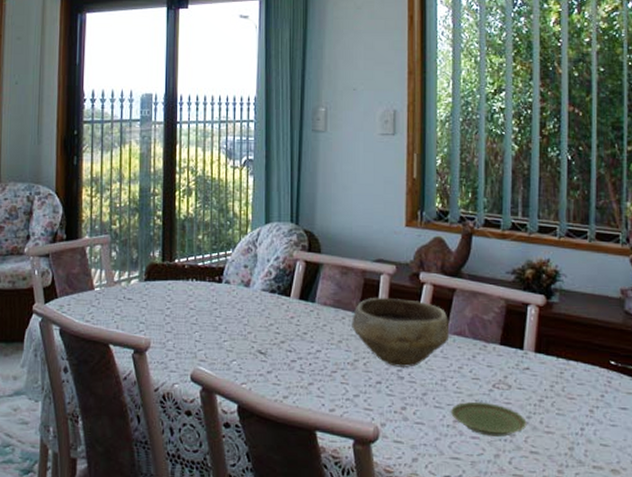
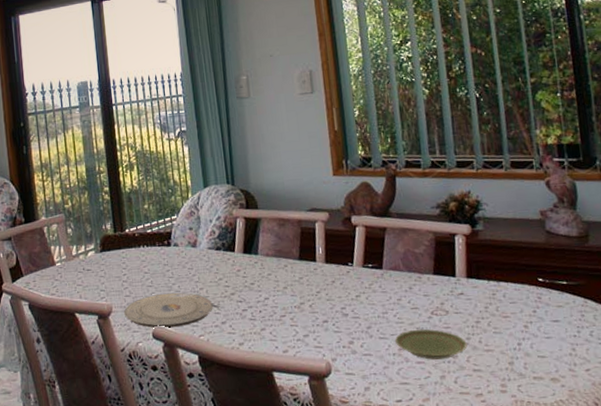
plate: none [163,333,260,372] -> present [124,292,213,329]
bowl: present [352,297,450,369] -> none [293,242,386,306]

